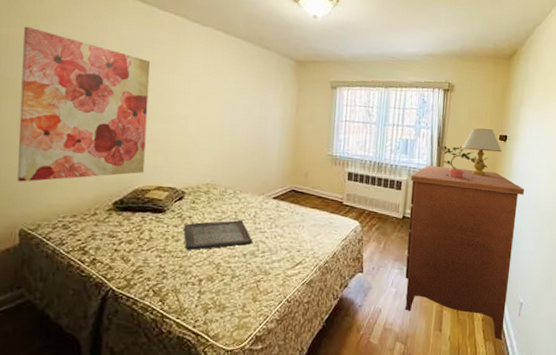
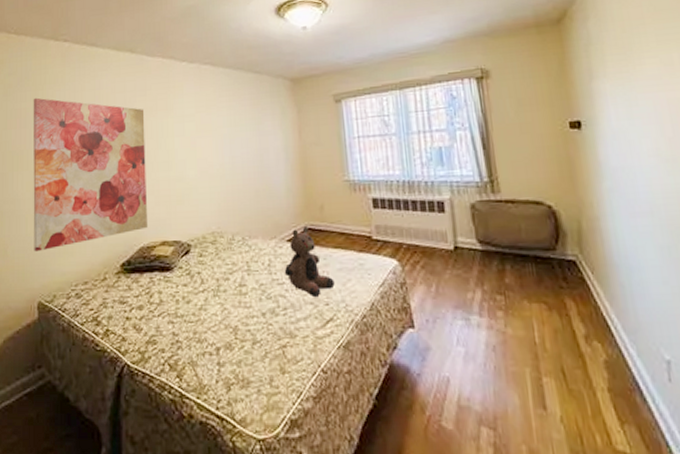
serving tray: present [184,219,253,250] -> none [194,270,271,312]
teddy bear: none [266,188,308,246] -> present [284,227,335,298]
dresser: present [405,165,525,341] -> none [455,172,652,423]
potted plant: present [440,146,488,179] -> none [488,144,562,187]
table lamp: present [461,128,502,176] -> none [517,116,579,181]

